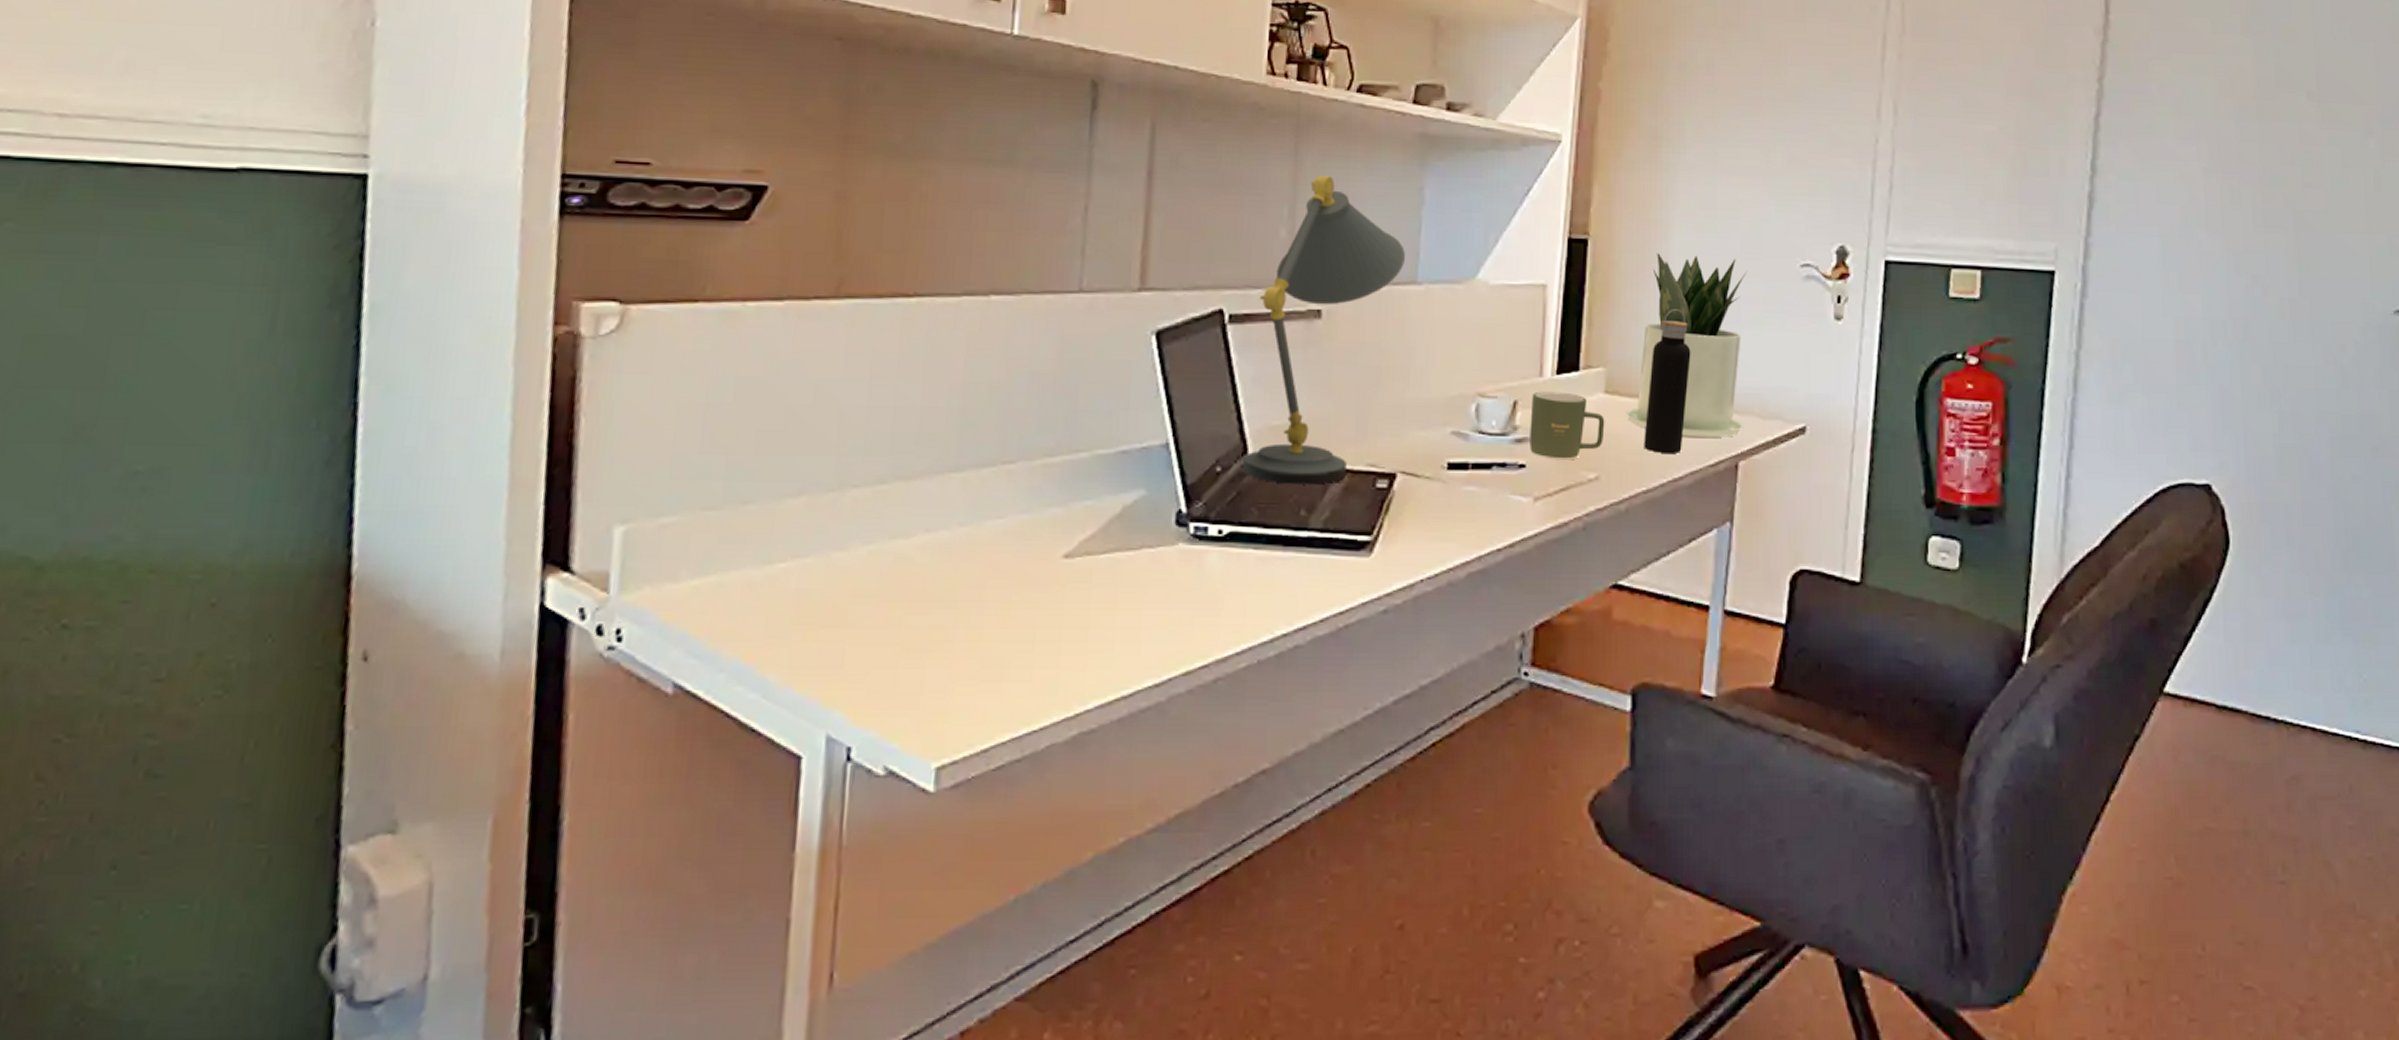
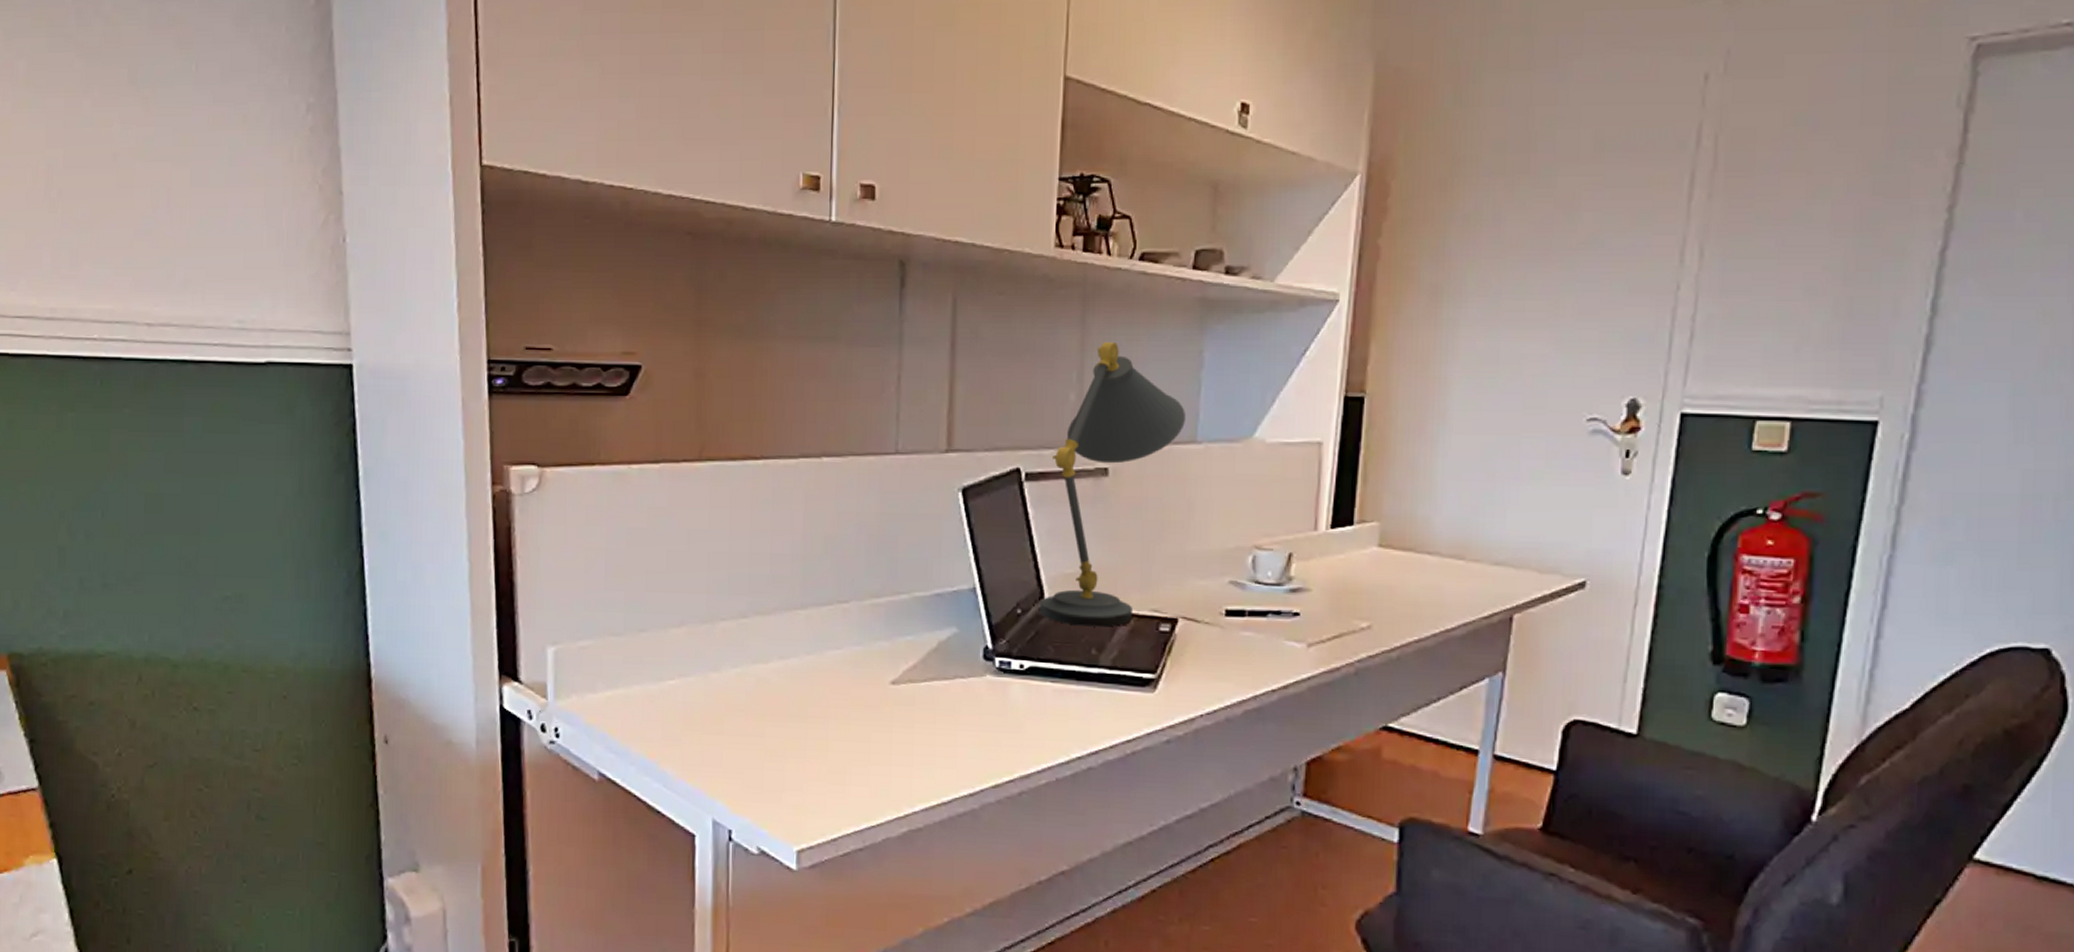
mug: present [1530,391,1605,461] -> none [1304,544,1378,610]
planter: present [1626,253,1747,439] -> none [1399,409,1529,592]
water bottle: present [1643,309,1691,453] -> none [1416,465,1467,605]

